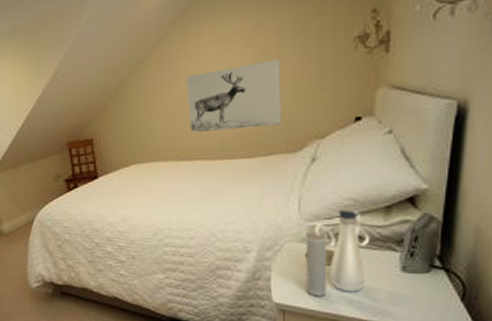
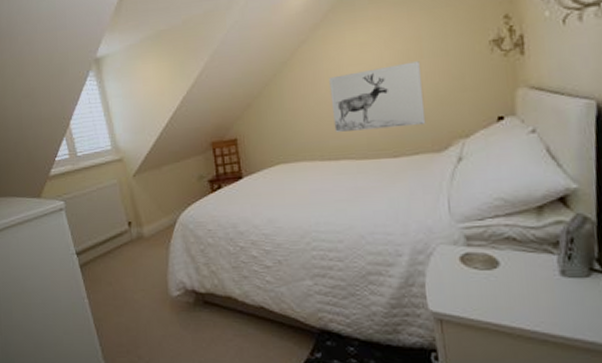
water bottle: present [305,210,371,297] -> none [457,210,526,304]

